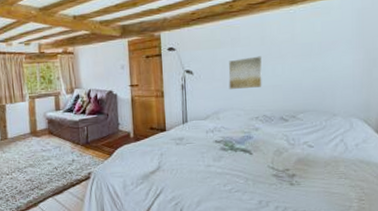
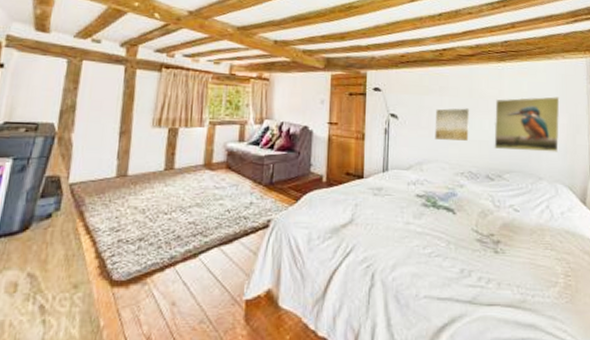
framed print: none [287,33,356,92] -> present [494,96,560,152]

